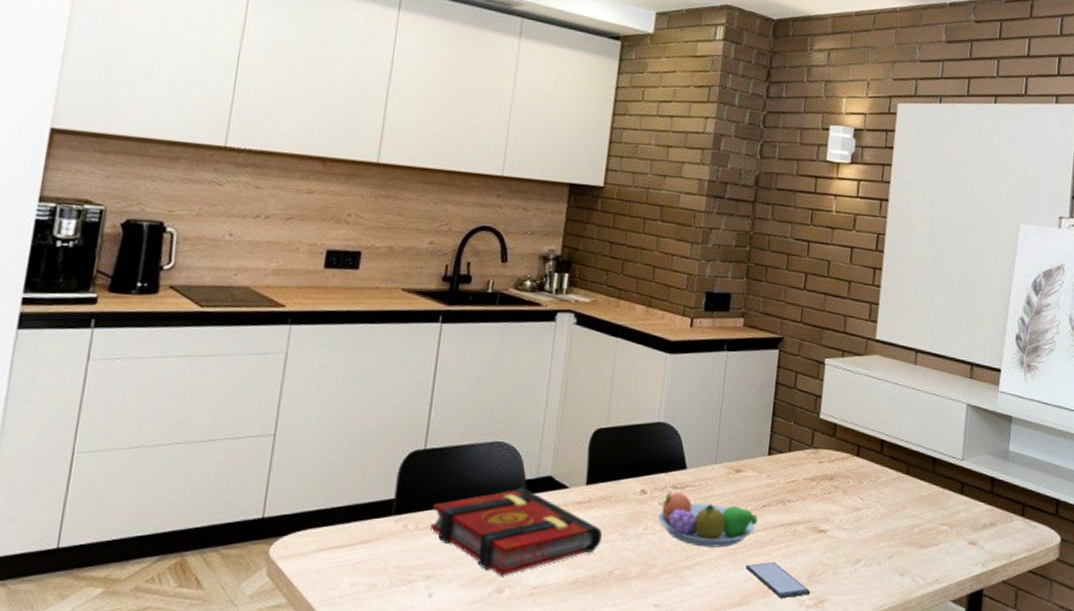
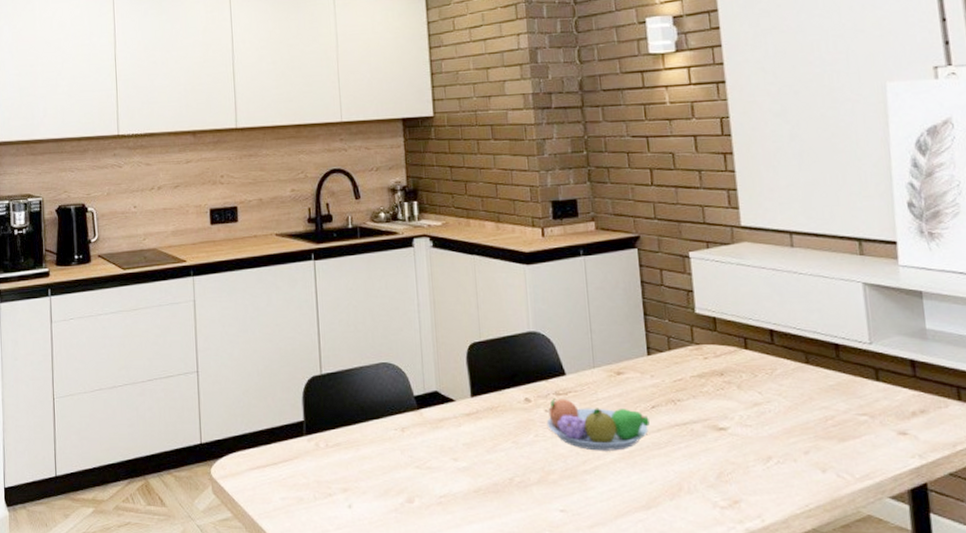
book: present [430,487,602,576] -> none [337,403,496,487]
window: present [746,562,811,599] -> none [646,463,723,500]

